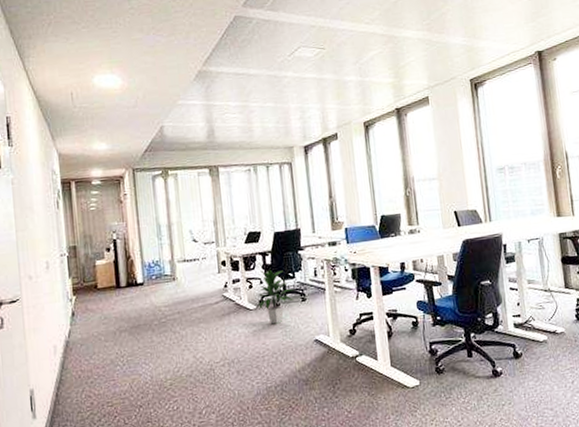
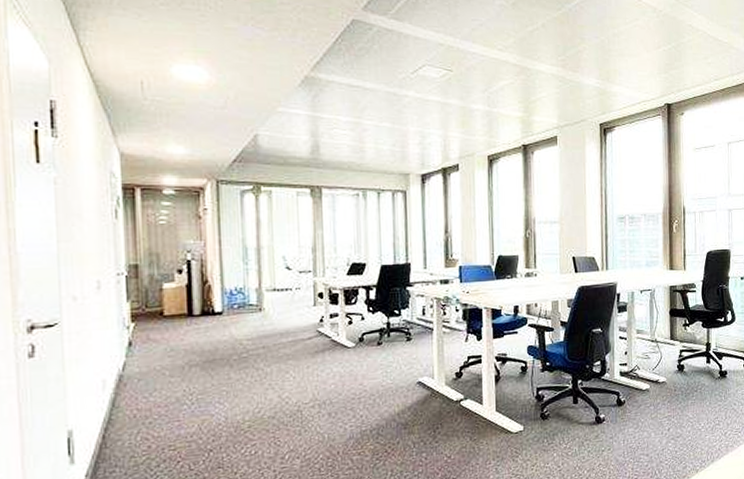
indoor plant: present [256,269,294,324] -> none [356,304,398,364]

